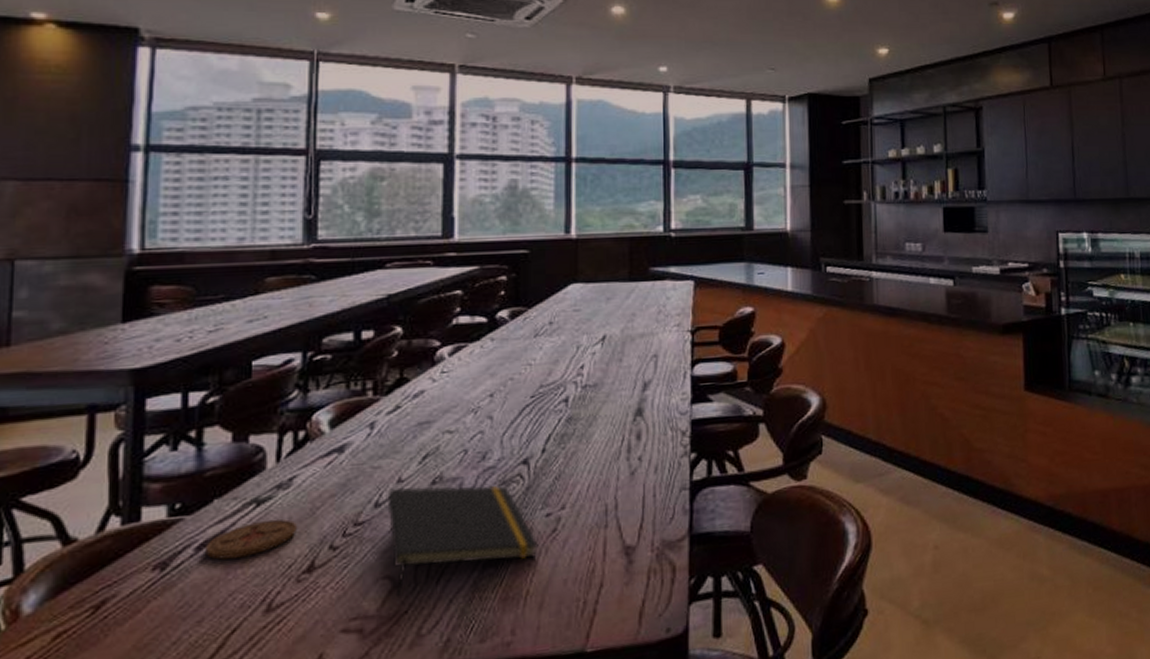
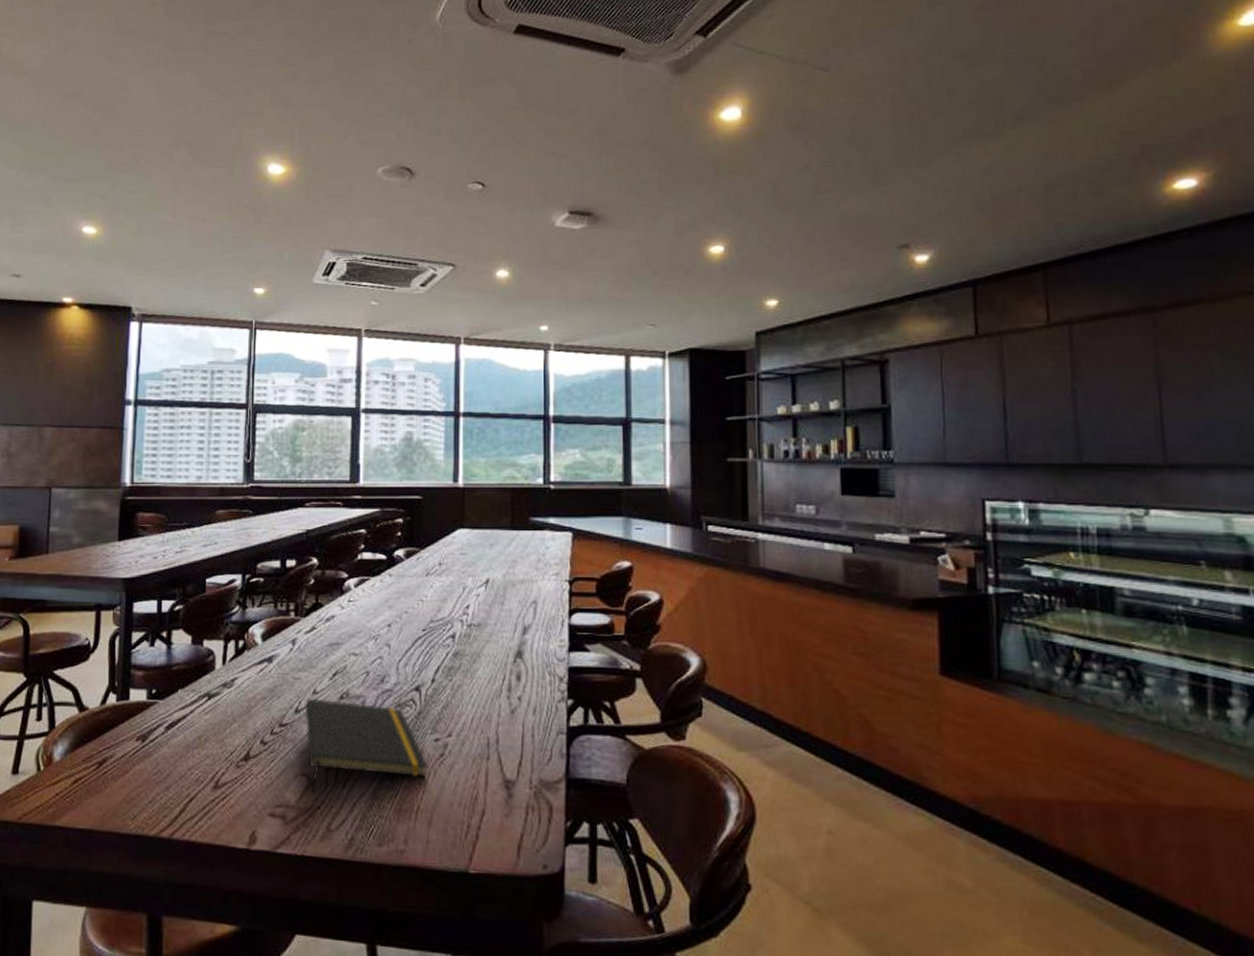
coaster: present [206,519,297,560] -> none [172,711,237,740]

